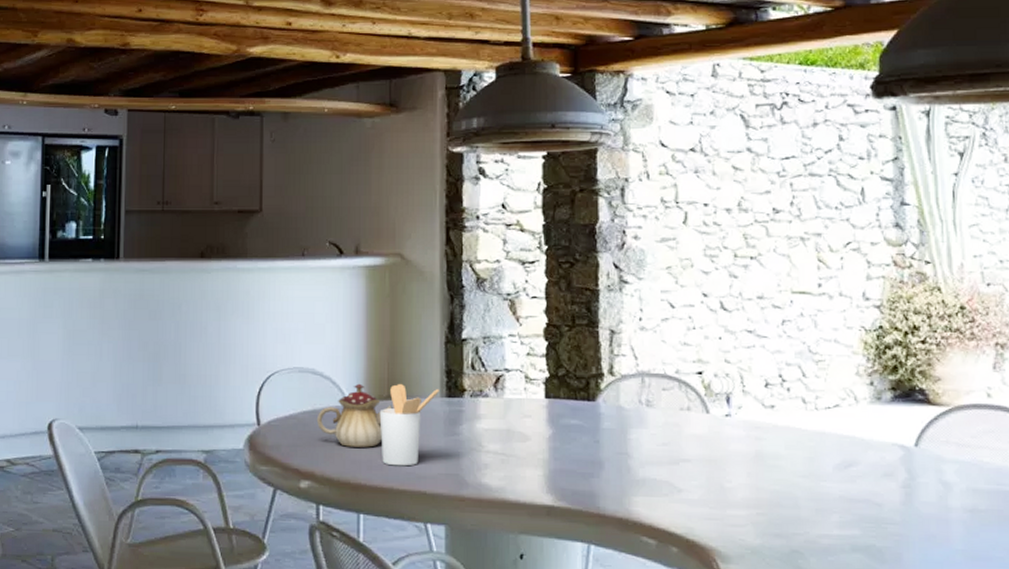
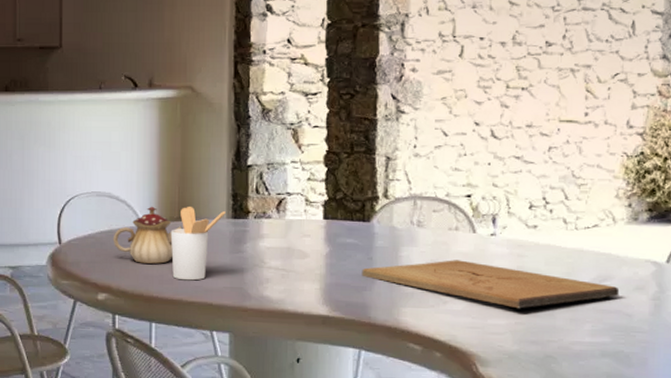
cutting board: none [588,443,867,498] -> present [361,260,620,309]

